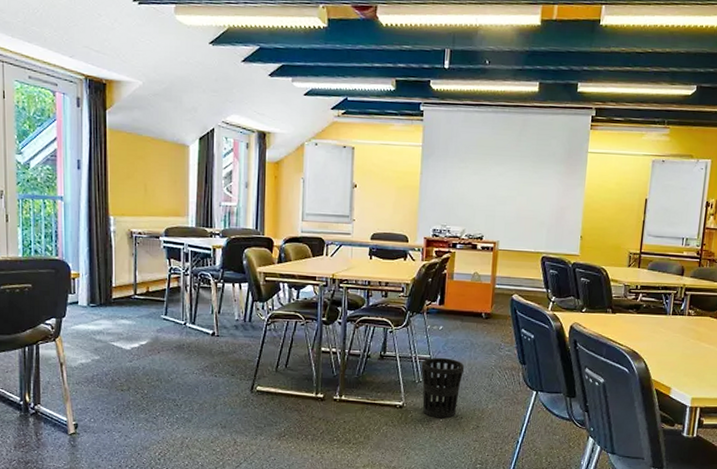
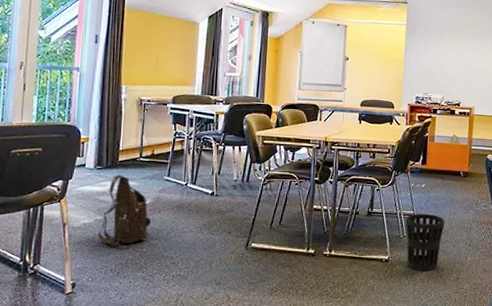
shoulder bag: none [97,313,150,388] -> present [98,175,151,247]

